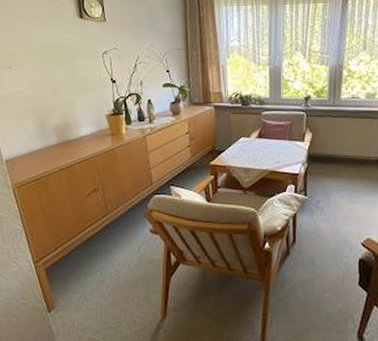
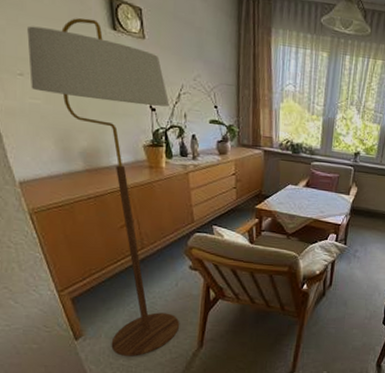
floor lamp: none [15,12,143,329] -> present [27,18,180,356]

